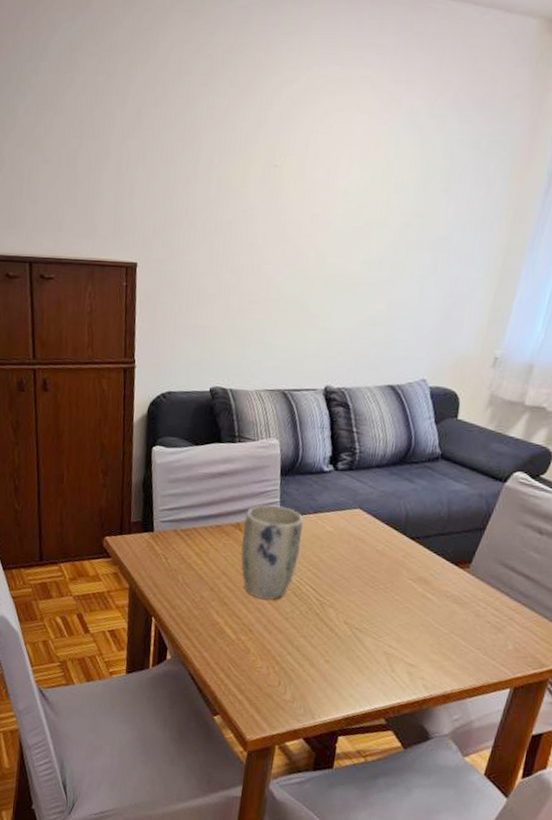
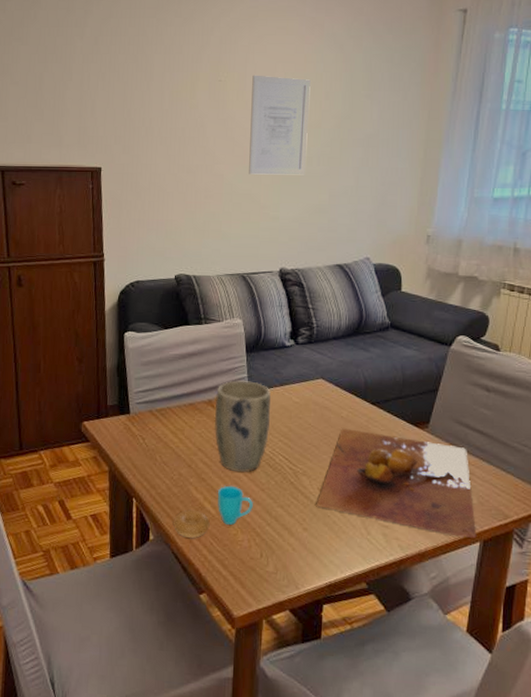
cup: none [191,611,275,662] -> present [173,485,253,539]
wall art: none [299,160,380,282] -> present [249,75,311,175]
cutting board: none [341,562,509,684] -> present [317,428,477,538]

